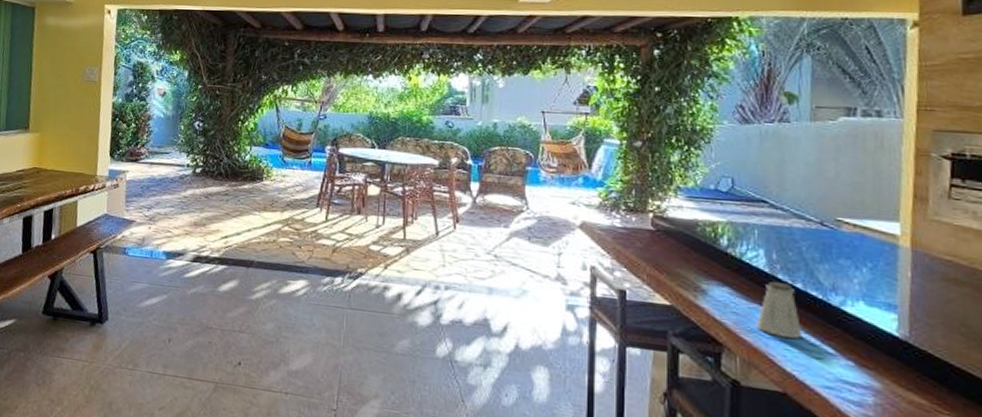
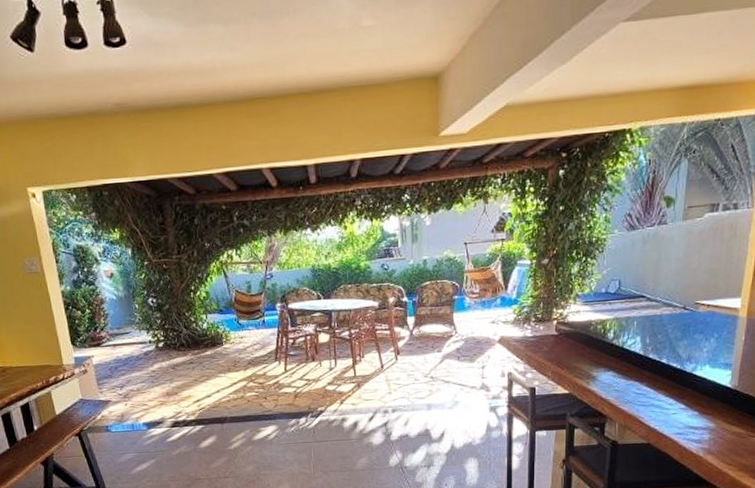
saltshaker: present [756,282,803,339] -> none [631,361,664,403]

